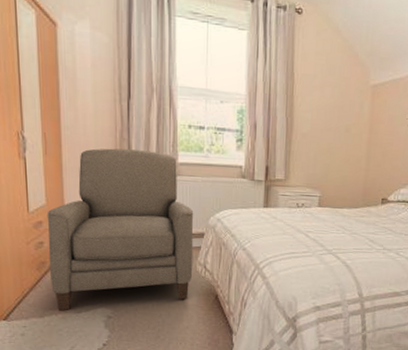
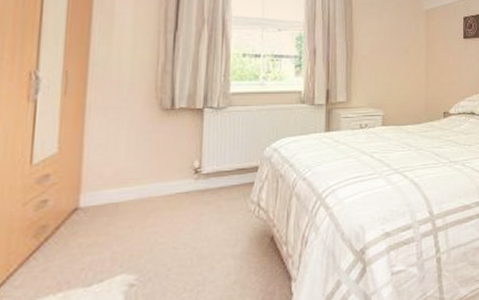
chair: present [47,148,194,311] -> none [51,83,247,289]

